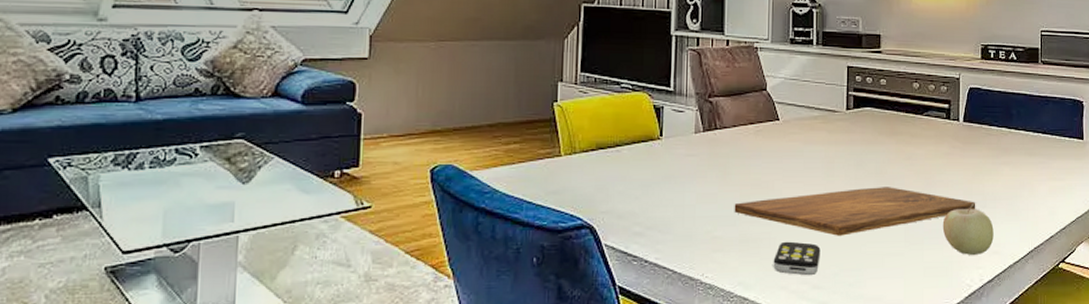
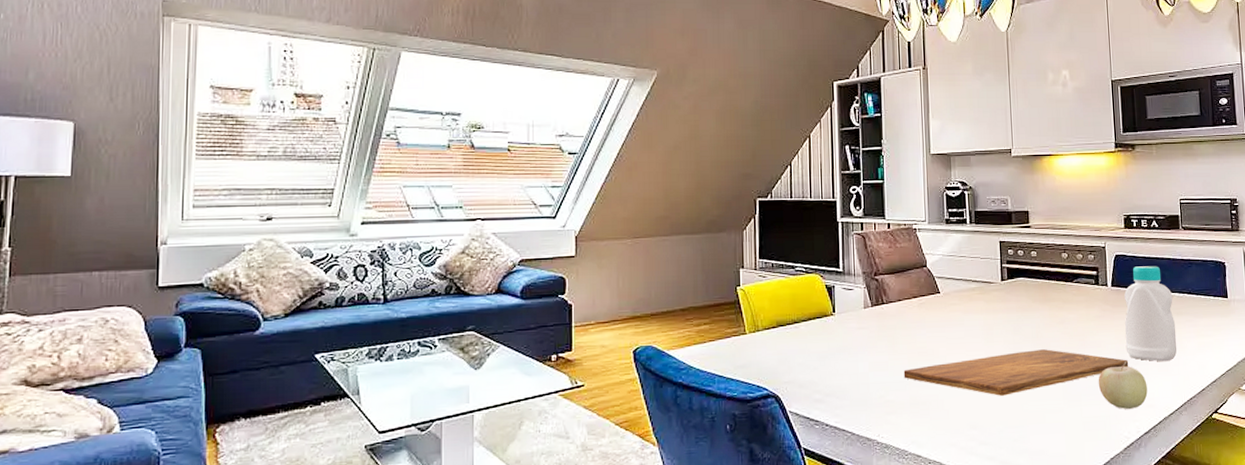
remote control: present [773,241,821,276] -> none [942,402,986,434]
bottle: none [974,101,1028,204] -> present [1124,266,1177,361]

